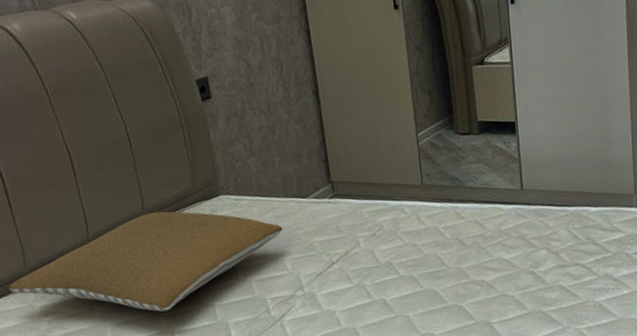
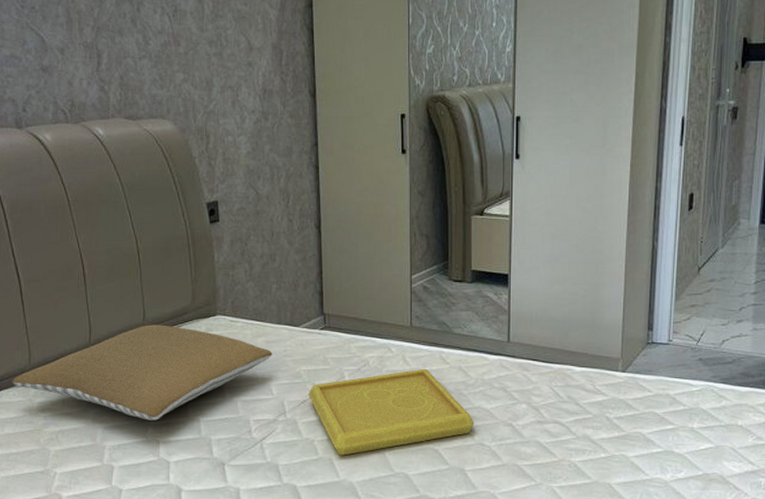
serving tray: none [324,225,496,324] -> present [309,368,475,456]

